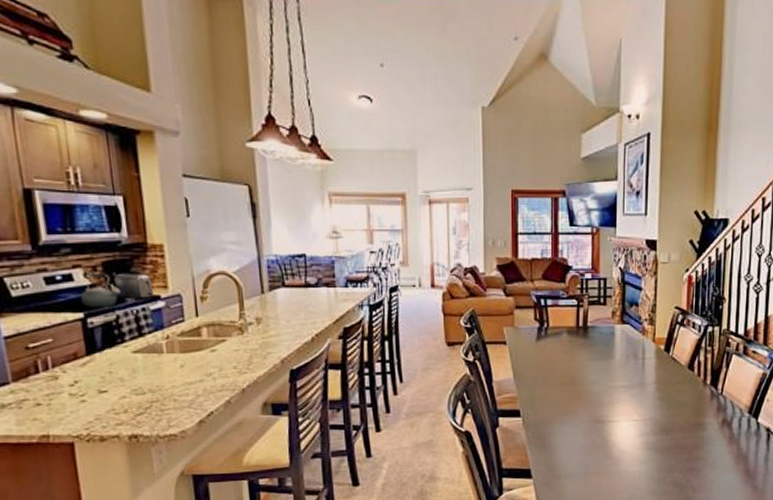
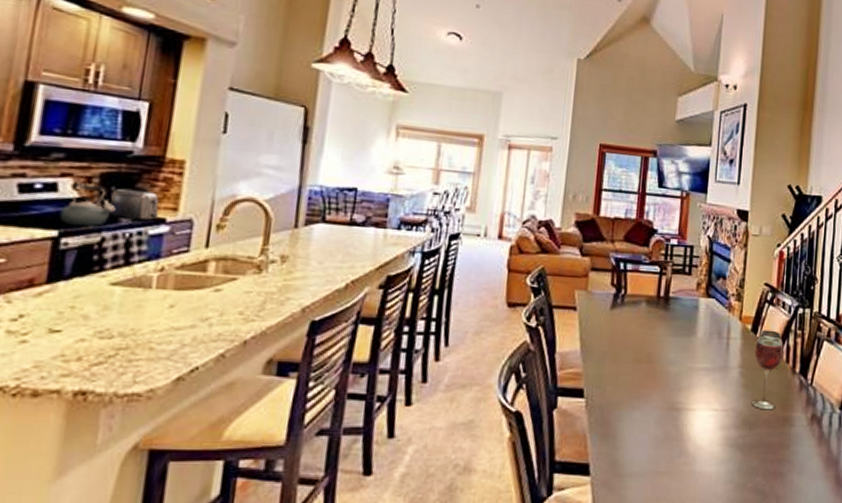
wineglass: none [667,348,695,418] -> present [751,330,784,410]

